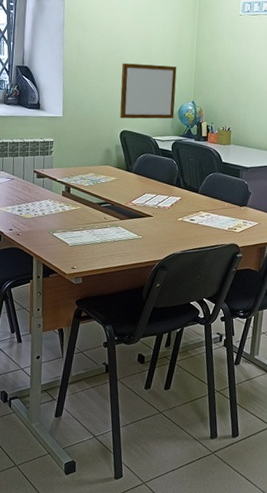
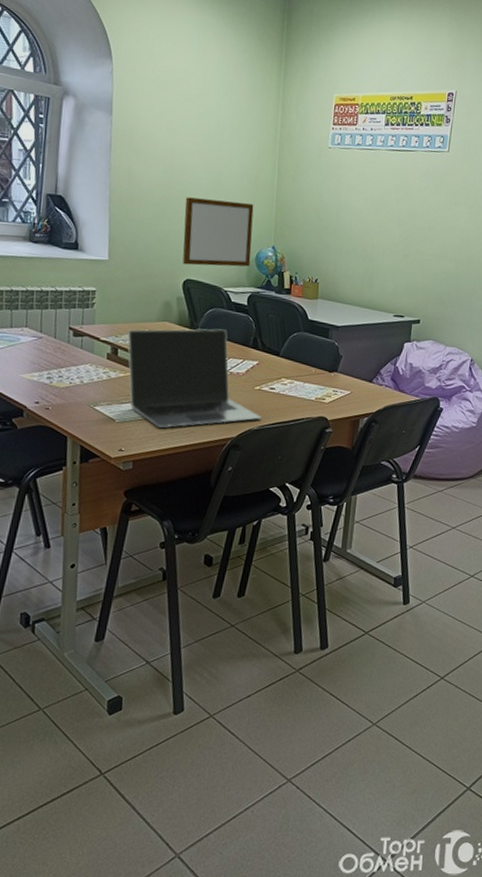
laptop: none [78,170,183,251] -> present [127,328,262,428]

